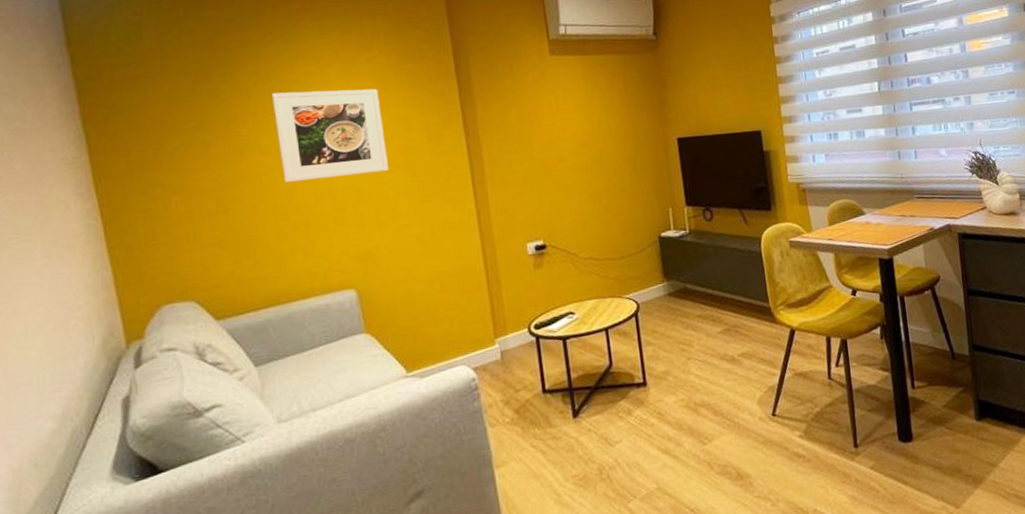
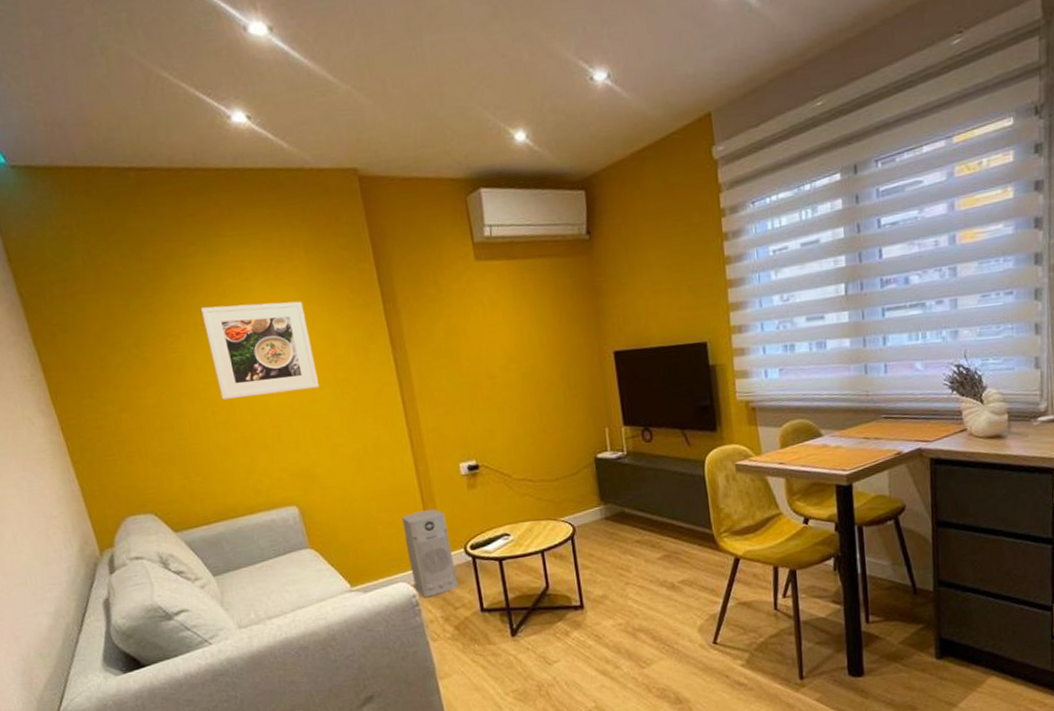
air purifier: none [465,289,521,381] -> present [401,509,459,598]

